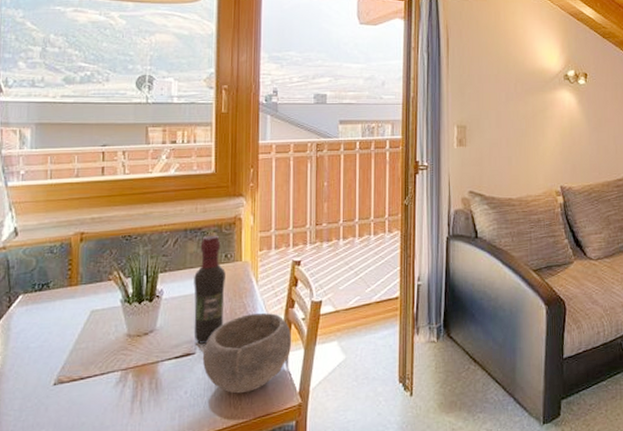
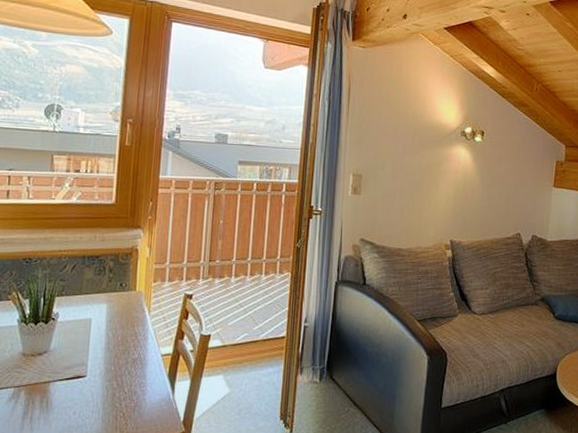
wine bottle: present [194,235,225,344] -> none [85,263,120,368]
bowl: present [202,312,292,394] -> none [92,342,180,418]

